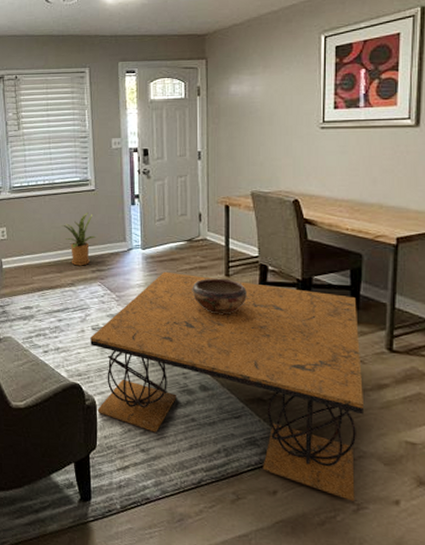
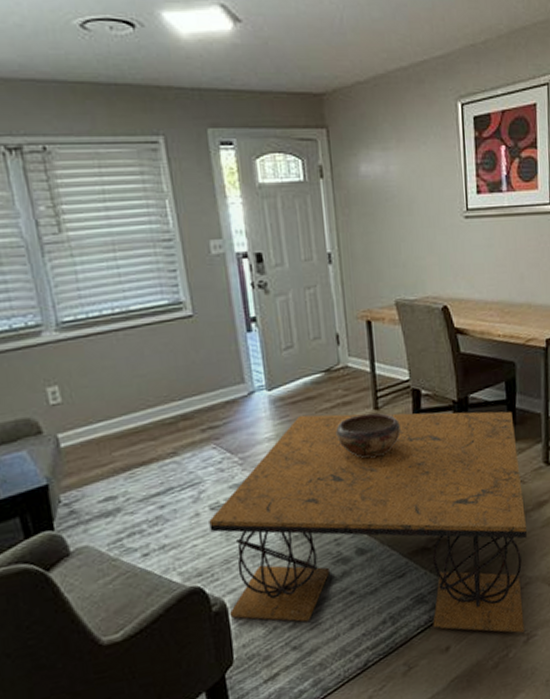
house plant: present [60,213,96,266] -> none [146,349,201,427]

